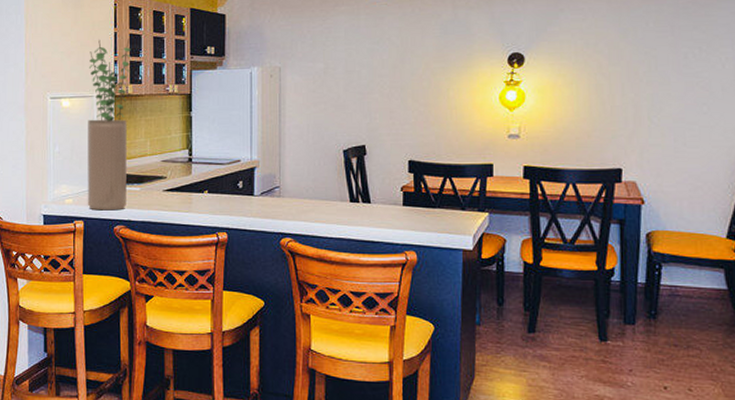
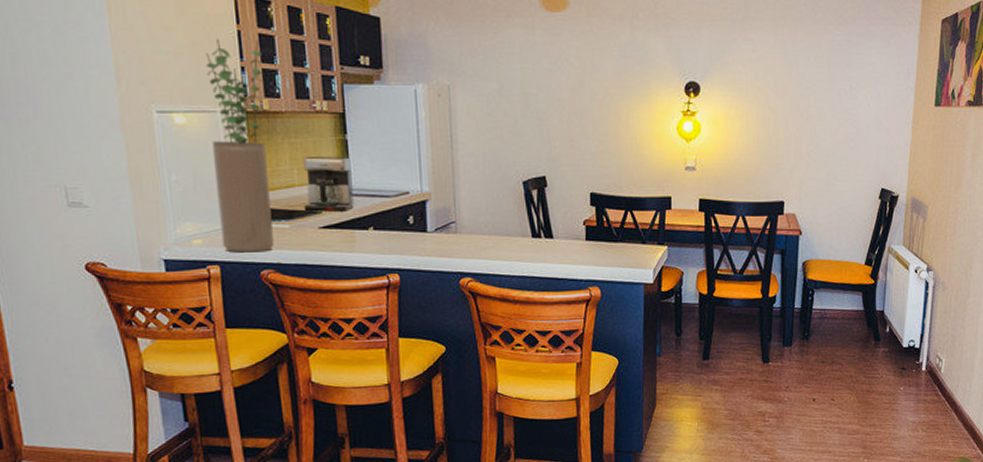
coffee maker: none [153,130,193,178] -> present [302,156,354,213]

